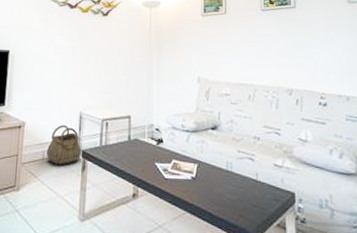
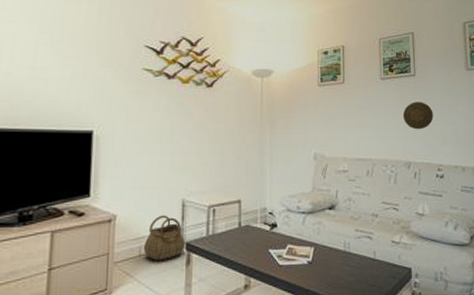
decorative plate: none [283,32,315,59] -> present [402,102,434,130]

